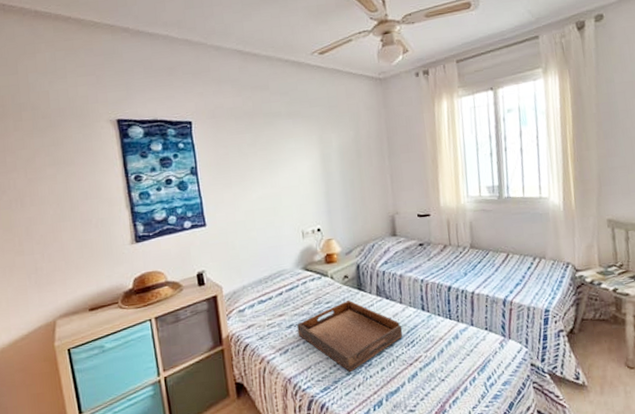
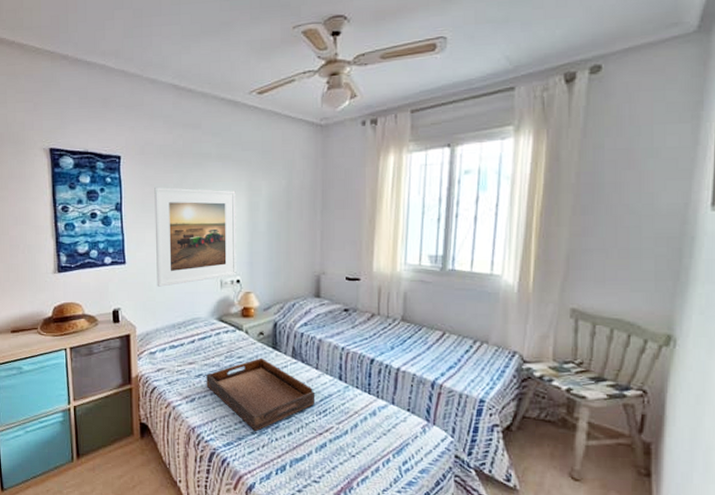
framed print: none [228,145,317,245] -> present [154,186,237,287]

